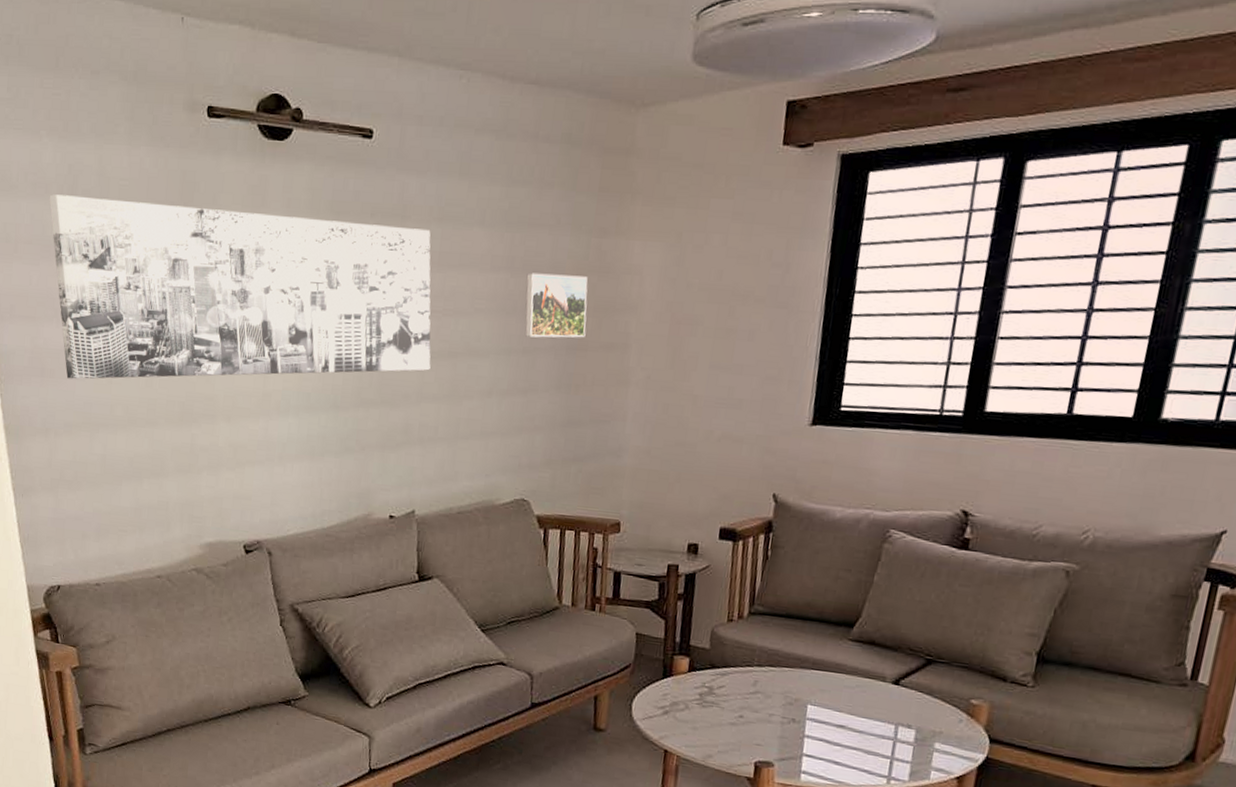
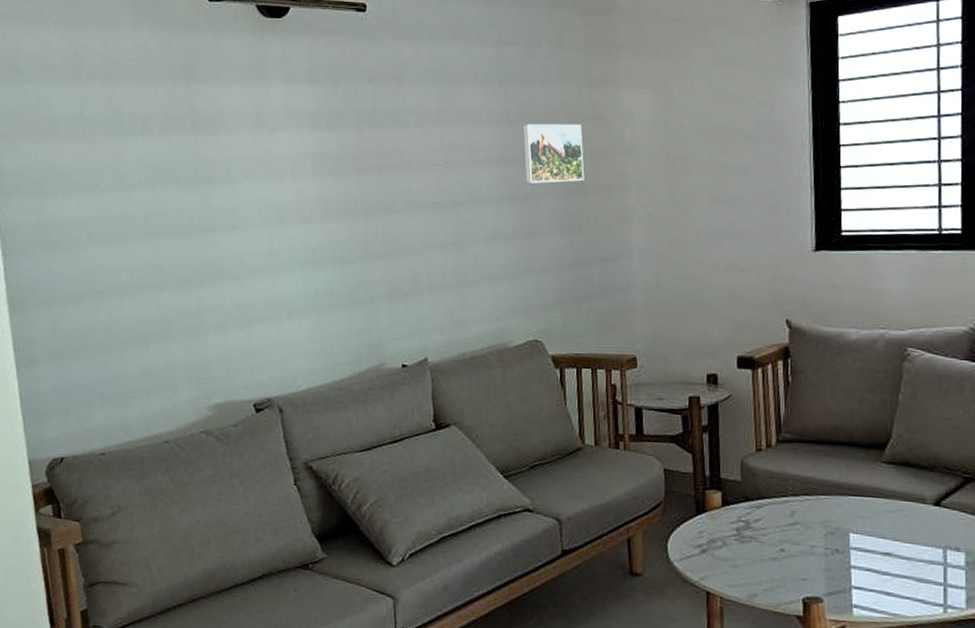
wall art: present [49,194,431,380] -> none [55,78,435,250]

